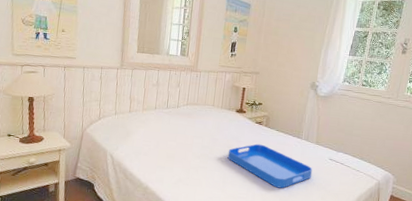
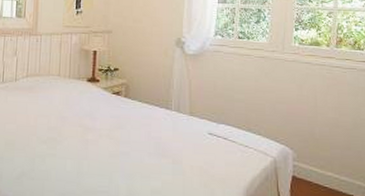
serving tray: present [227,144,313,189] -> none [81,120,189,176]

